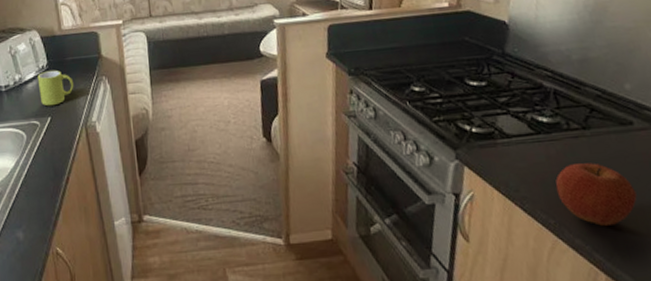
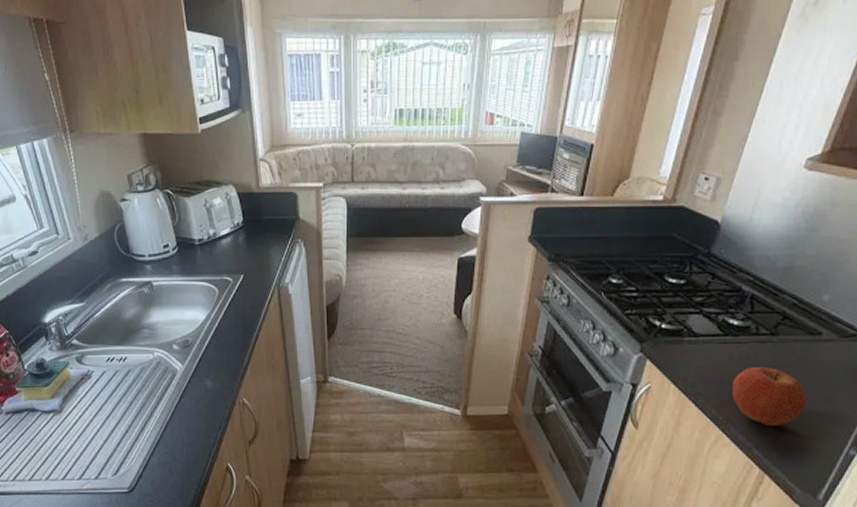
mug: present [37,70,74,106] -> none [232,228,269,264]

